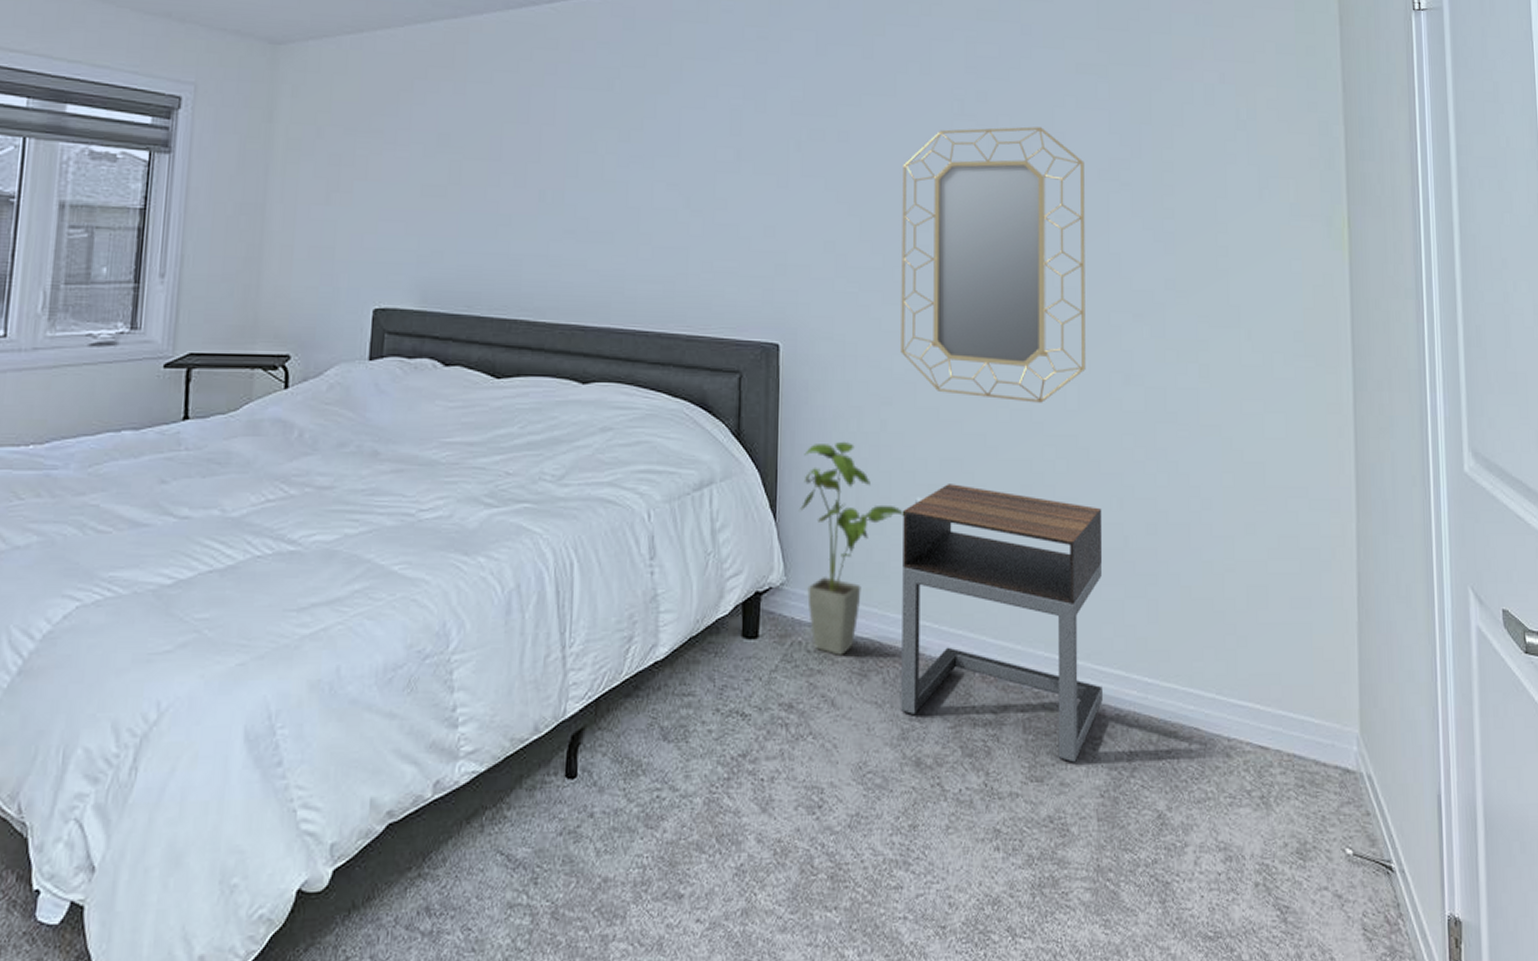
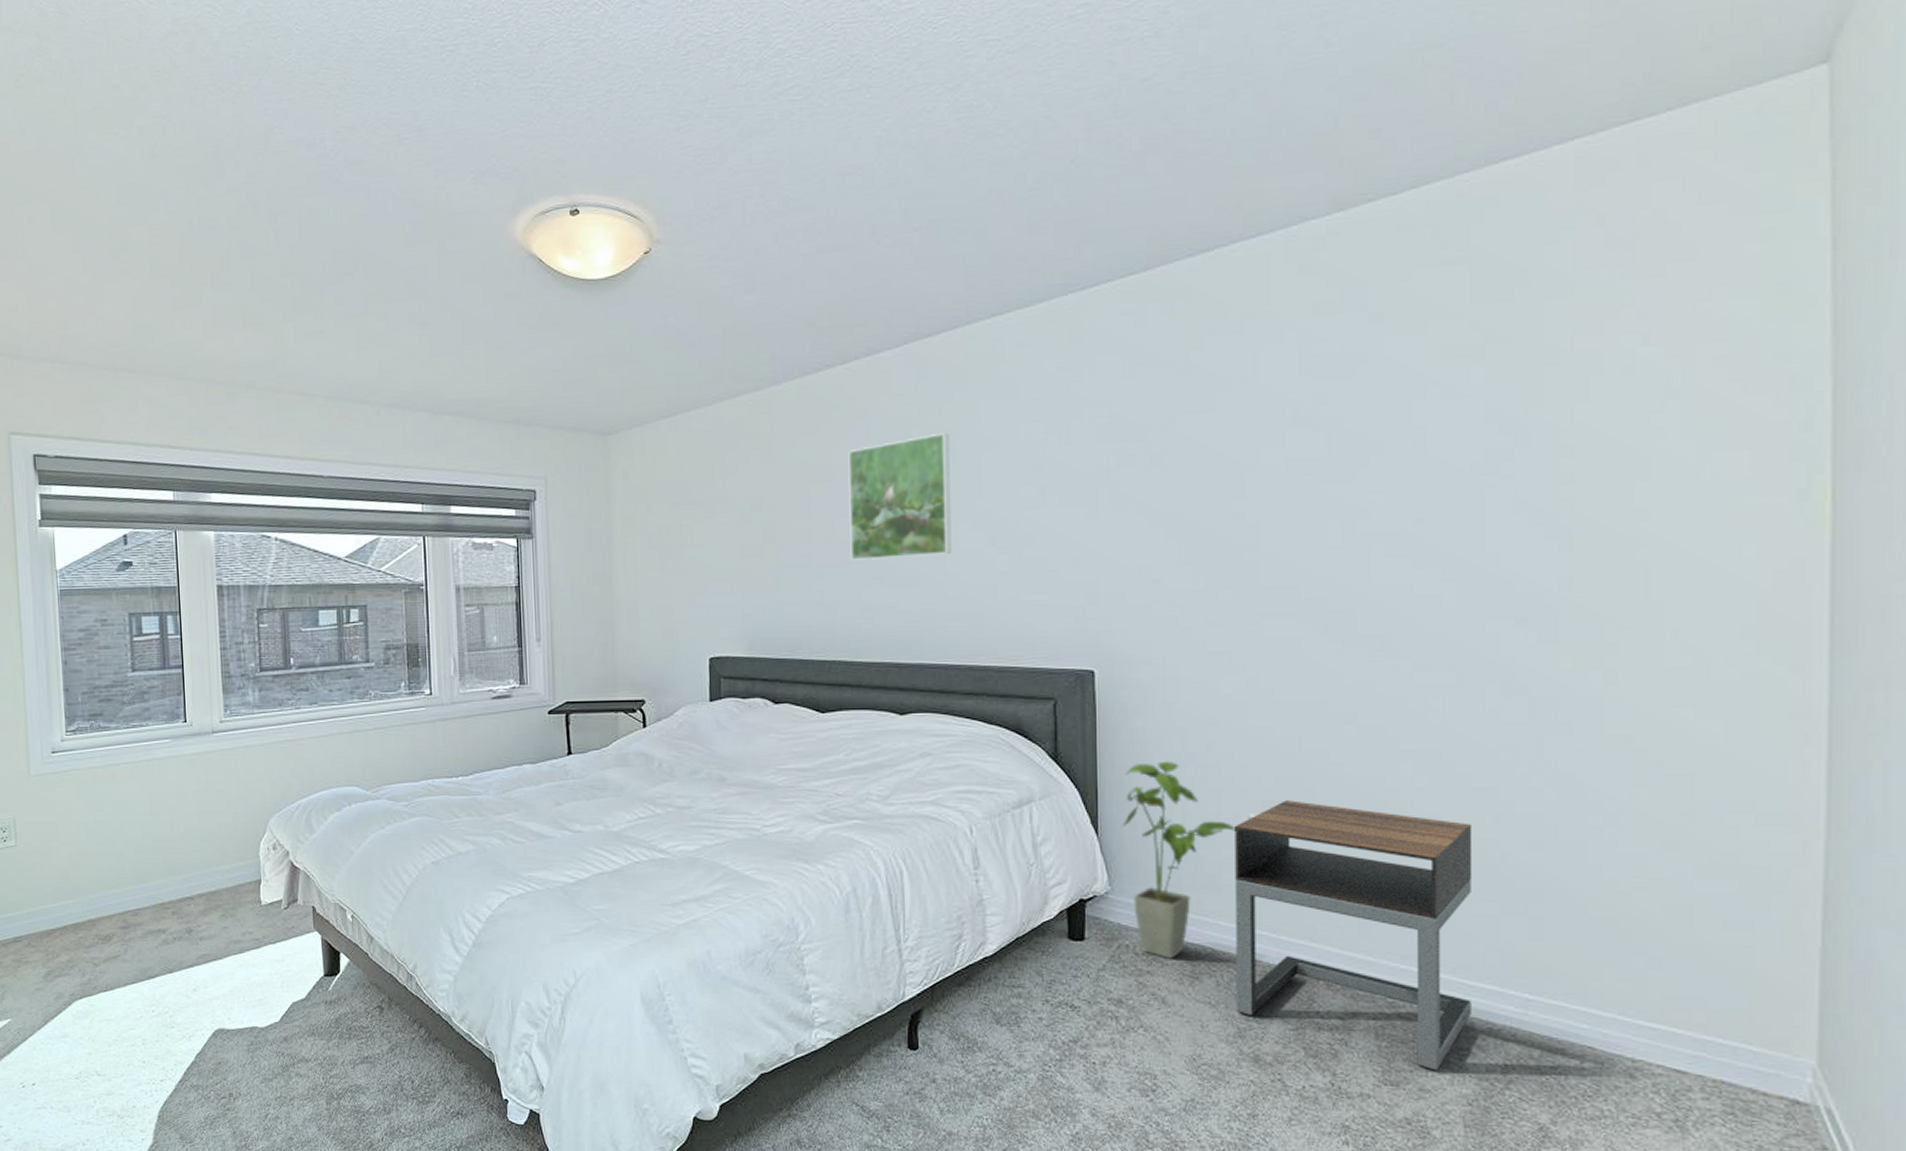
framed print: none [541,86,651,213] -> present [848,432,952,560]
home mirror: present [901,126,1086,403] -> none [1226,424,1453,718]

